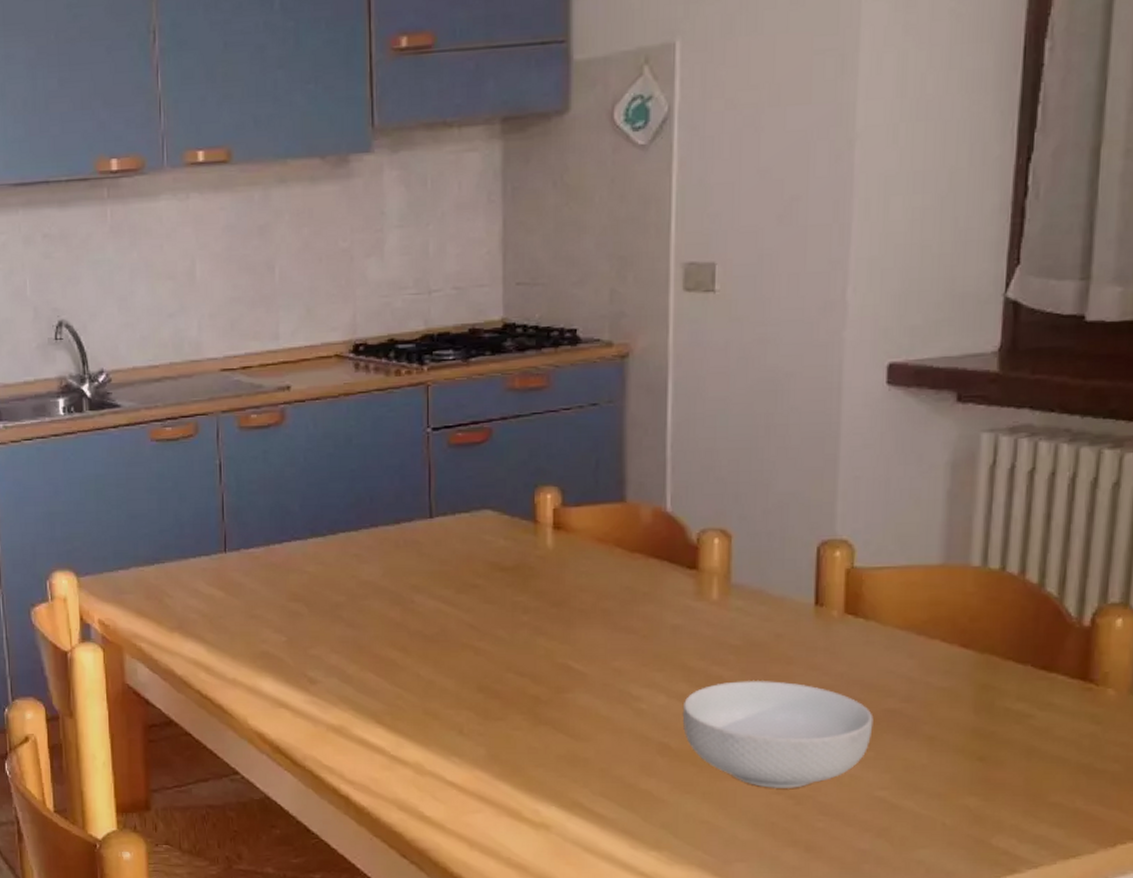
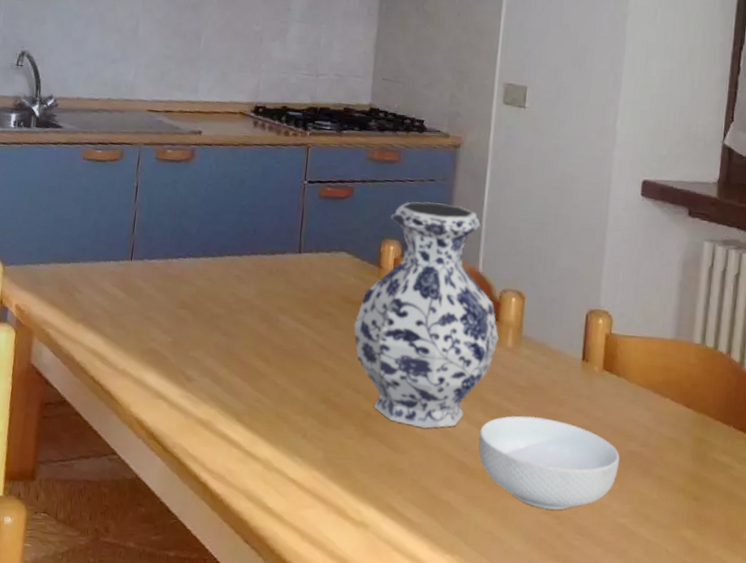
vase: none [509,431,699,708] -> present [353,201,499,429]

